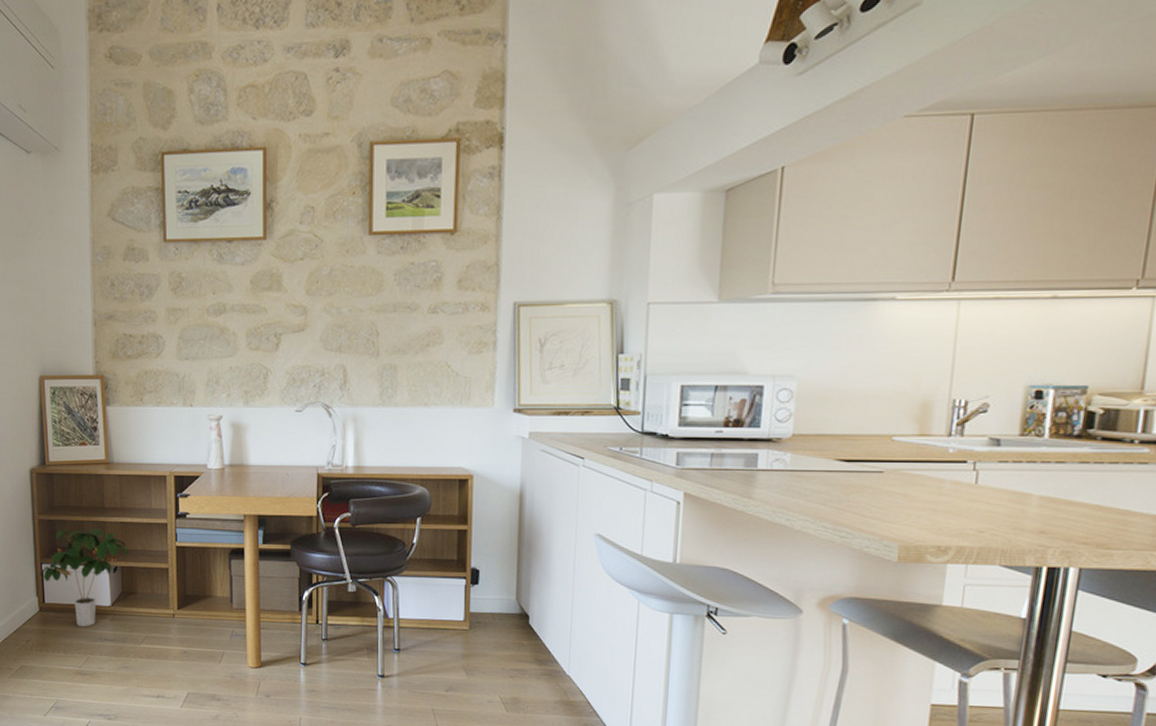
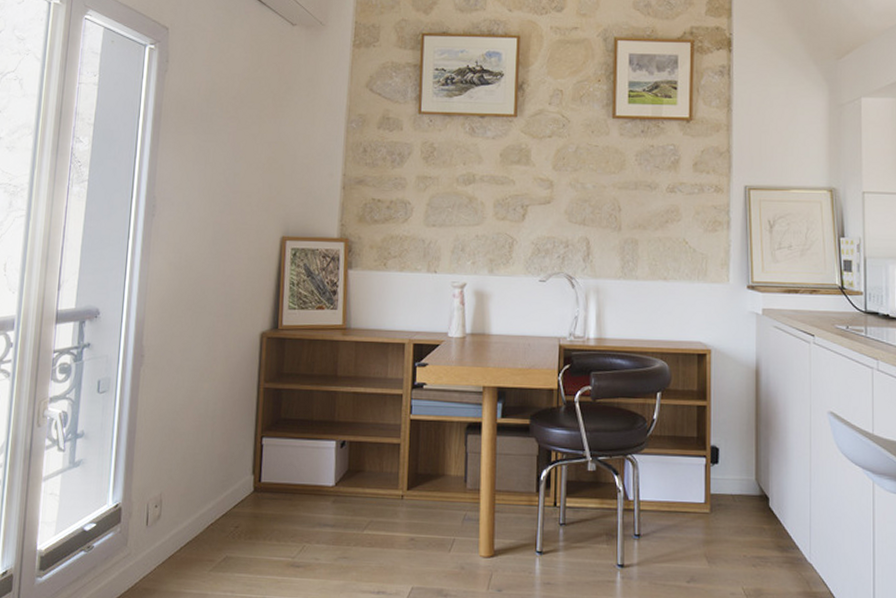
potted plant: present [40,528,128,627] -> none [259,398,358,510]

